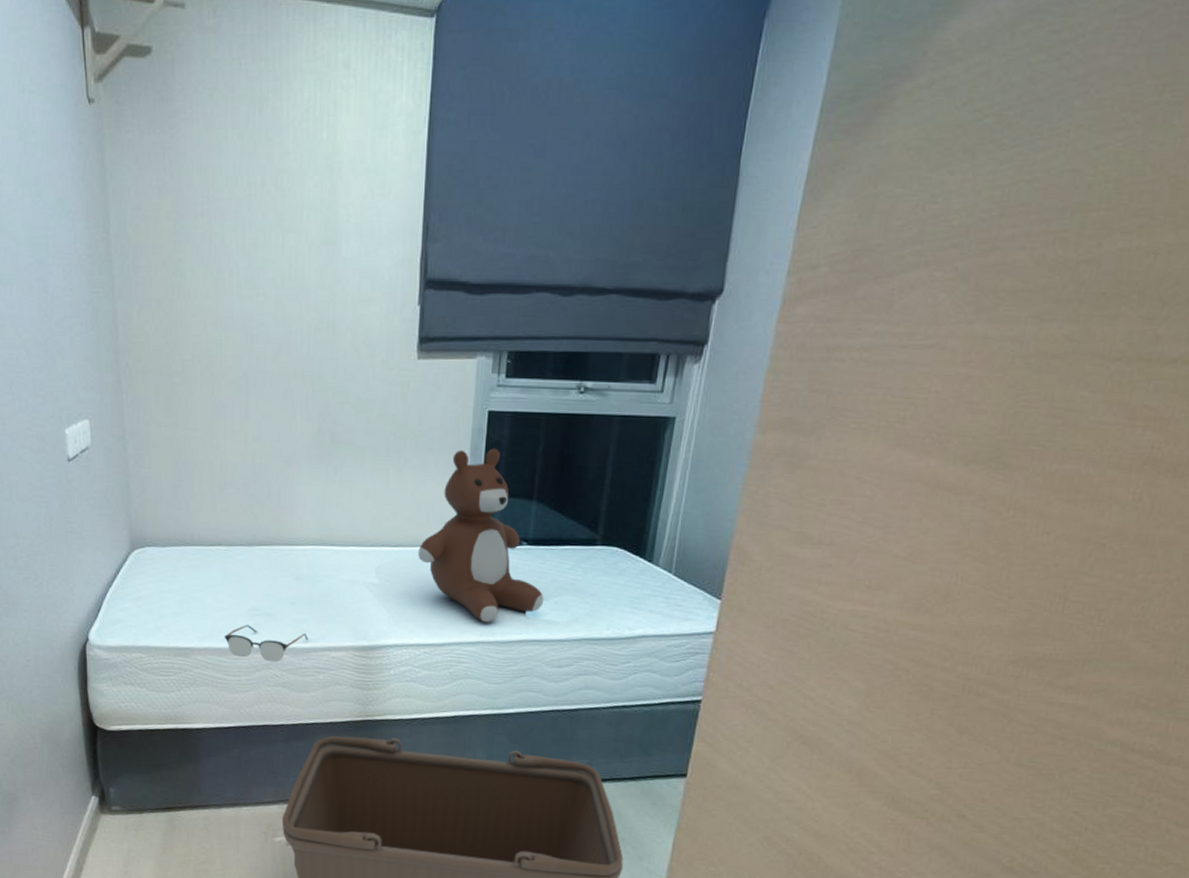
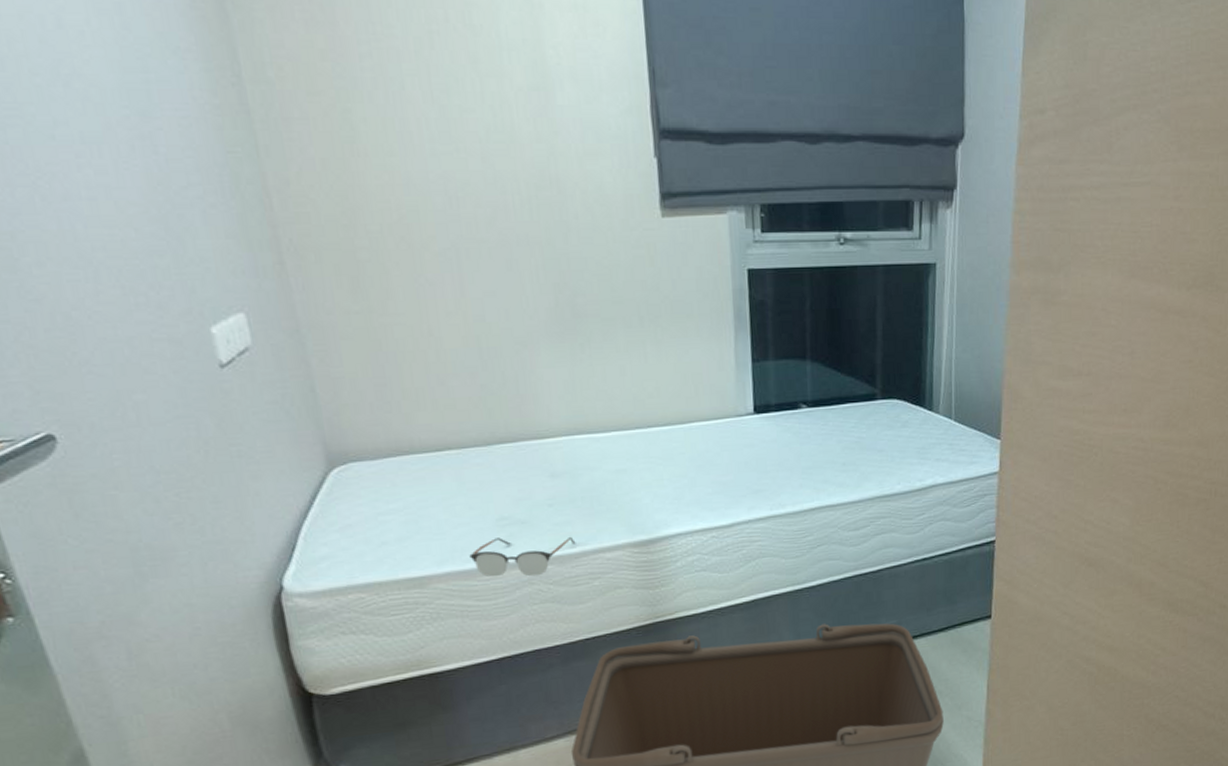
teddy bear: present [418,448,544,623] -> none [690,308,832,496]

